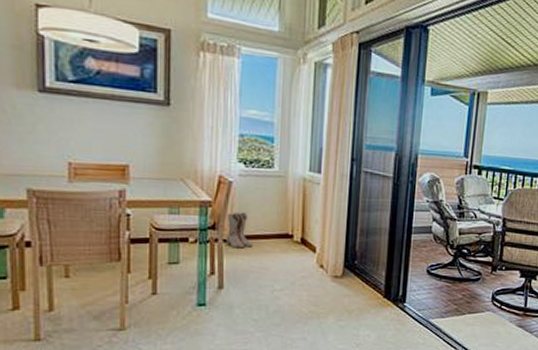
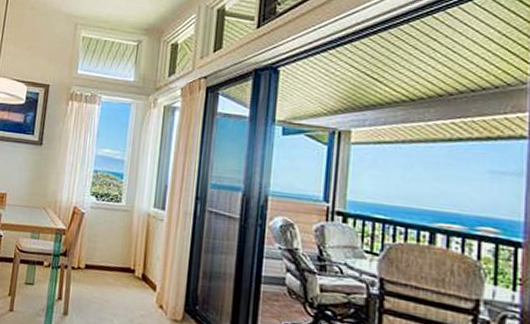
boots: present [226,212,253,249] -> none [74,241,97,278]

